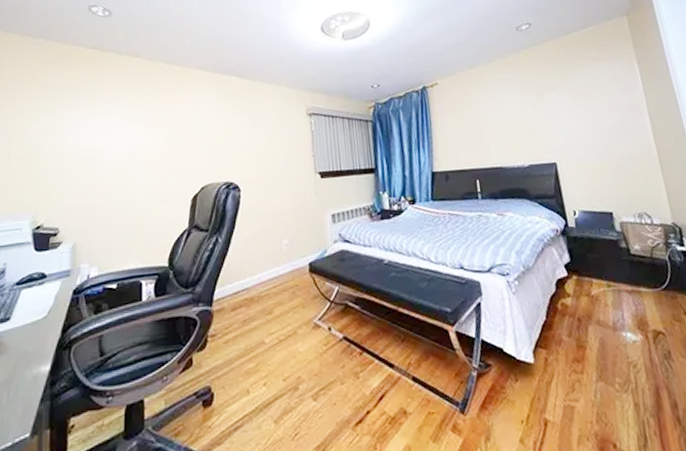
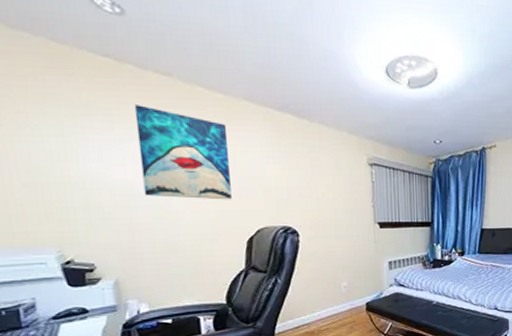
wall art: none [108,83,181,161] -> present [134,105,232,200]

